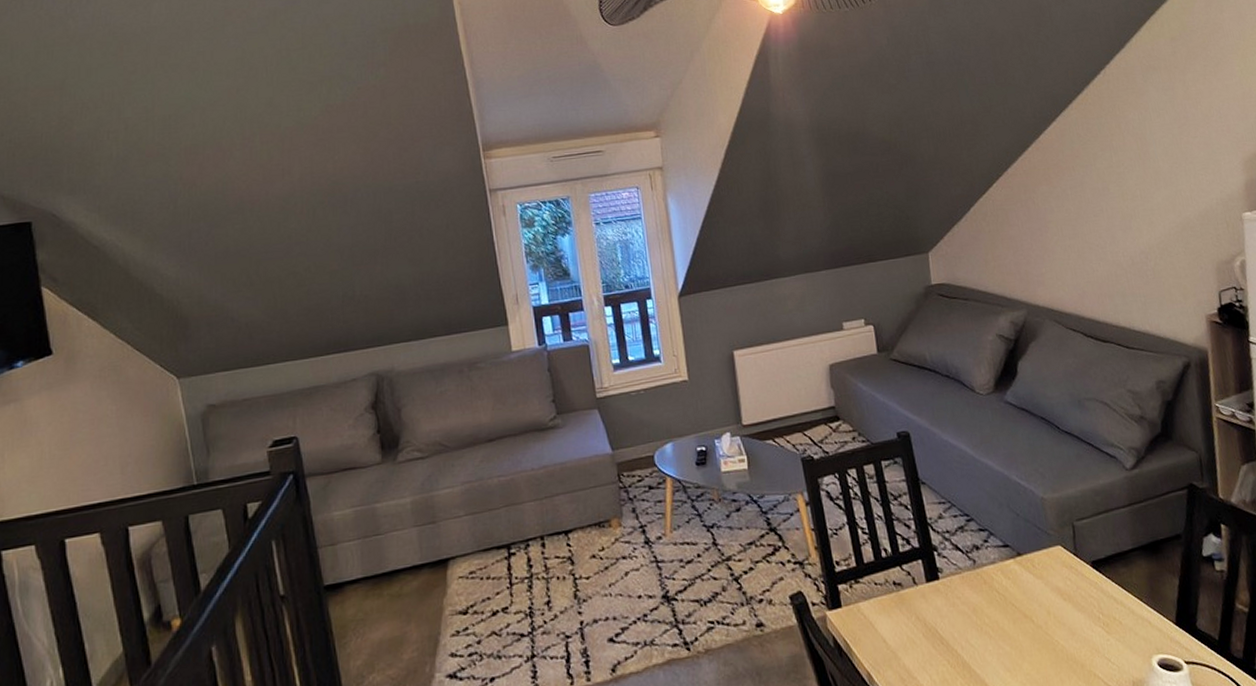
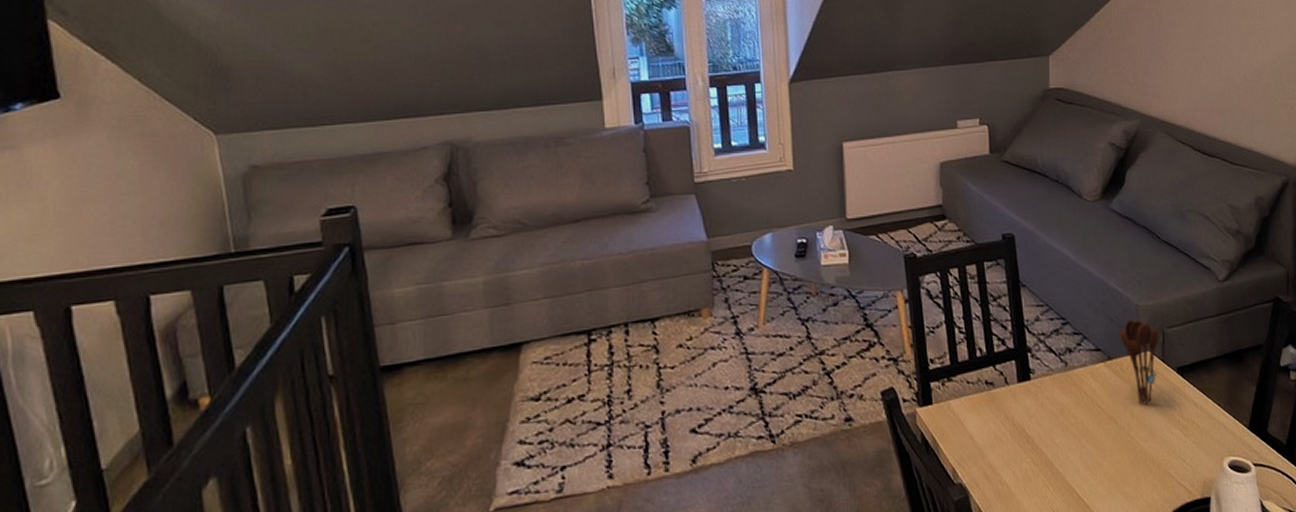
utensil holder: none [1026,513,1071,602] -> present [1119,319,1160,405]

